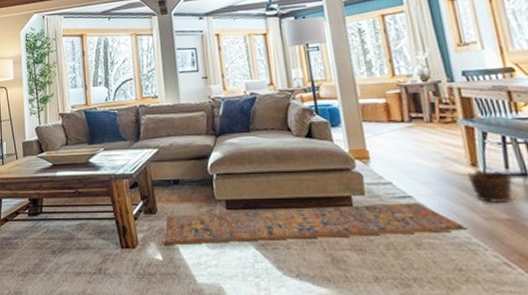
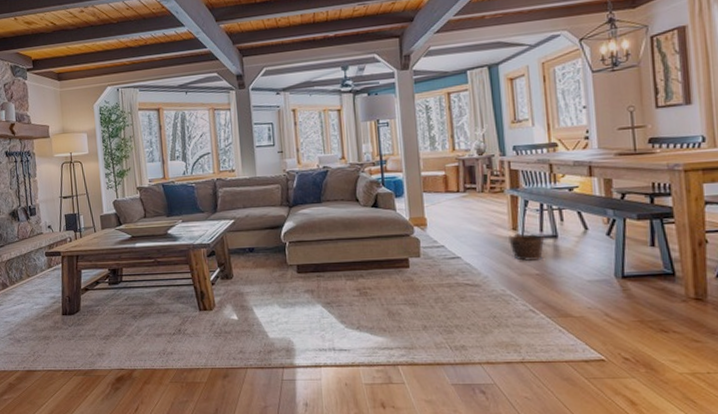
rug: present [163,202,469,245] -> none [238,262,505,306]

